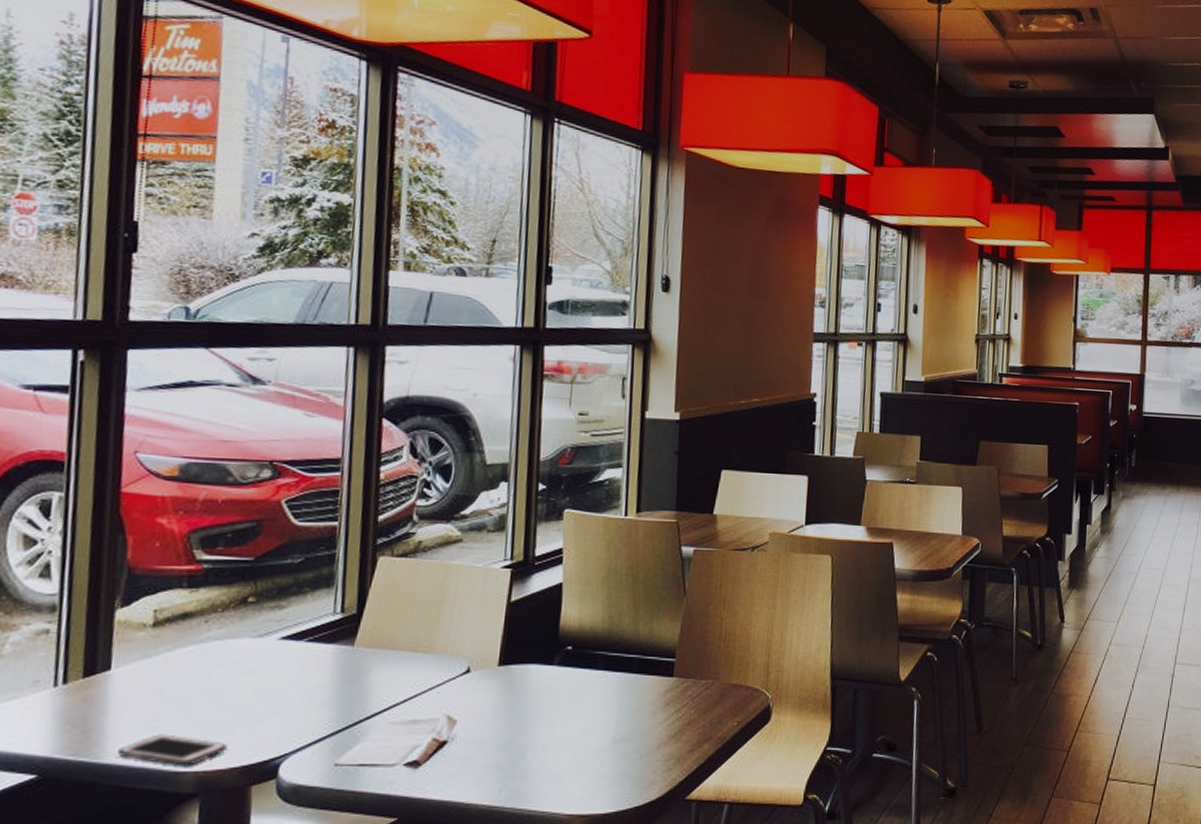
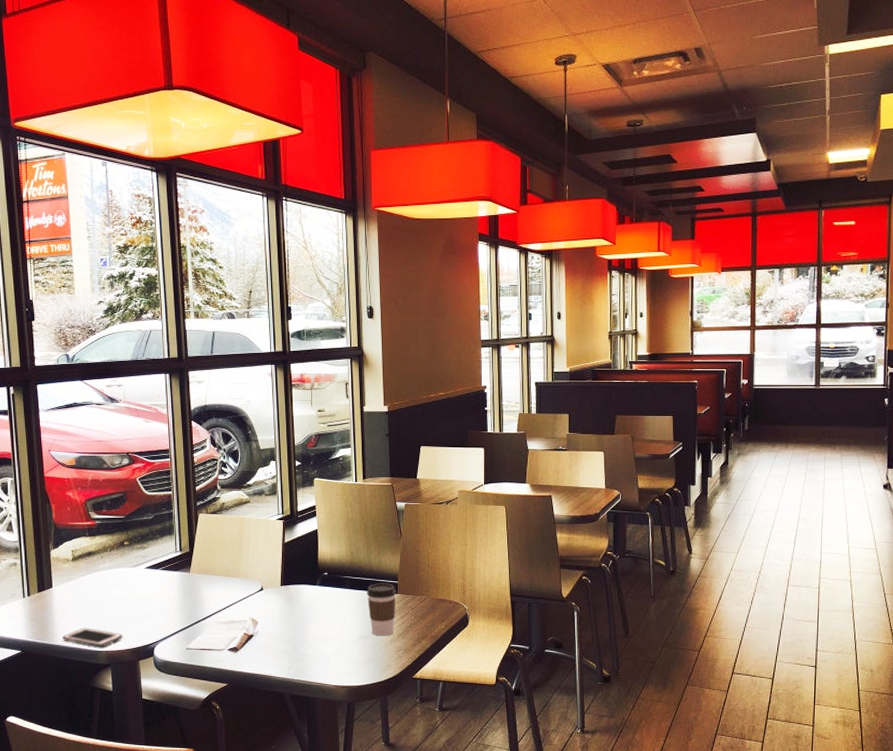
coffee cup: none [628,661,672,739] -> present [366,583,397,636]

